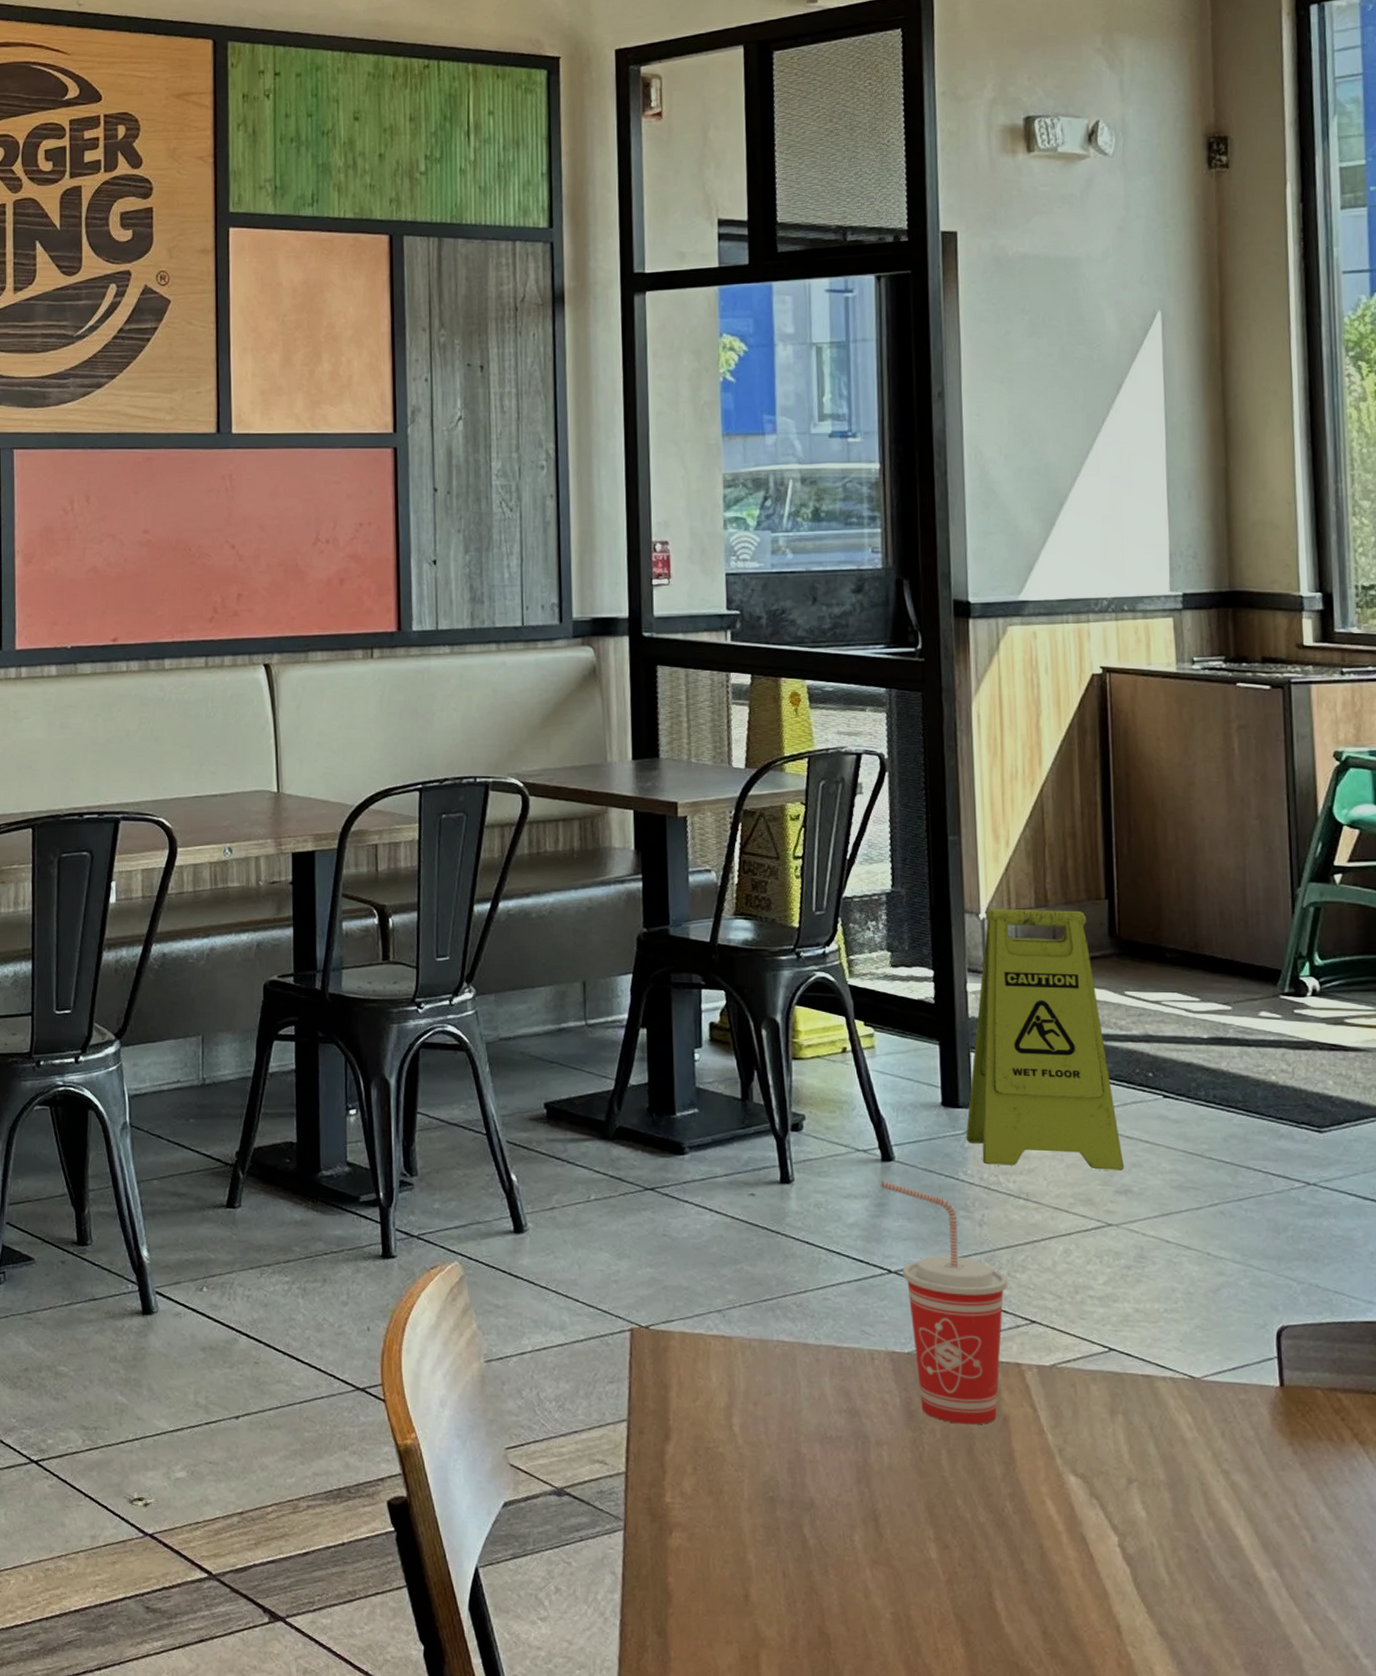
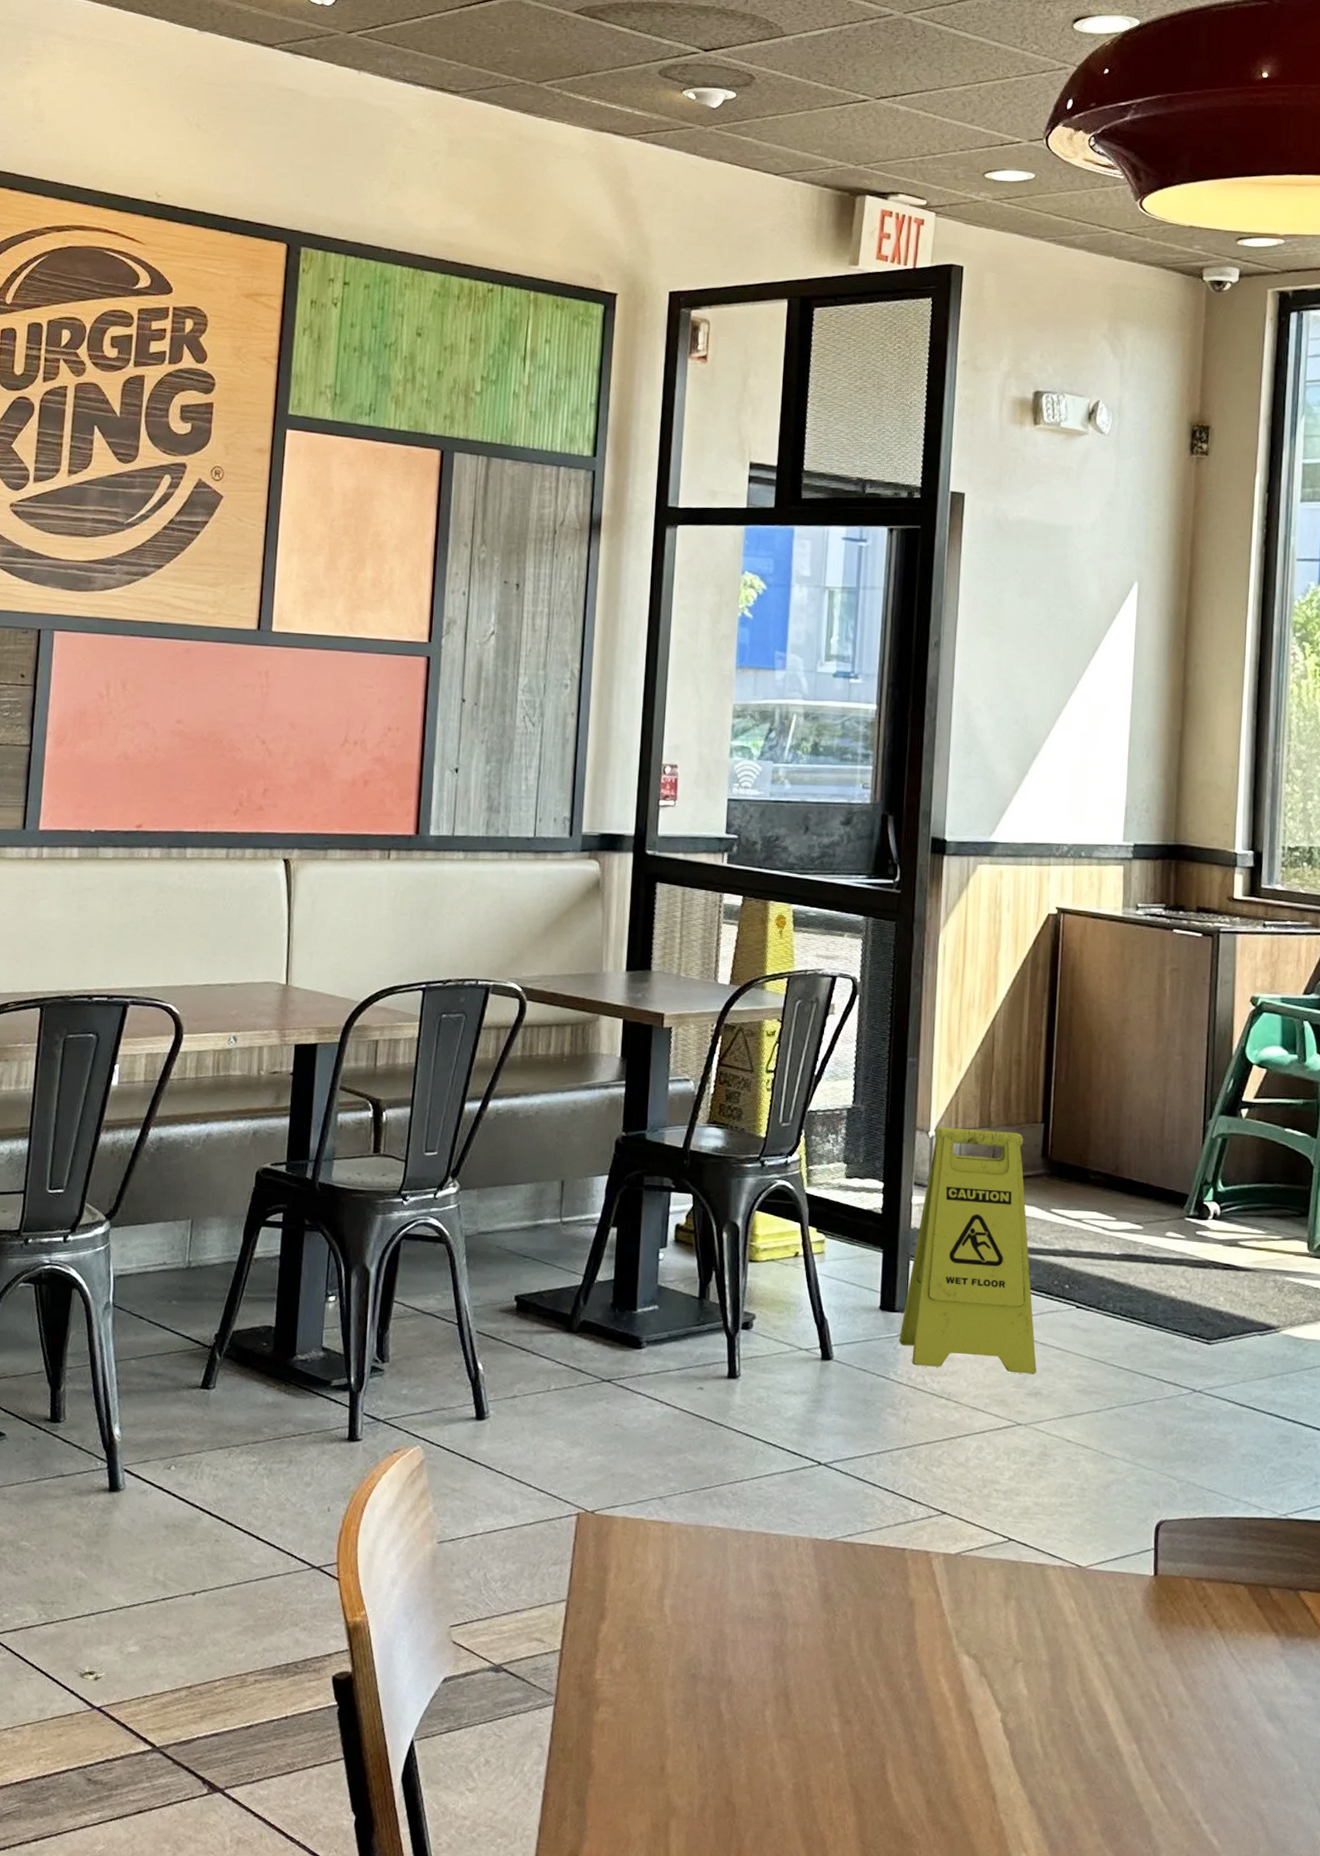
beverage cup: present [880,1181,1008,1425] -> none [818,1378,925,1608]

